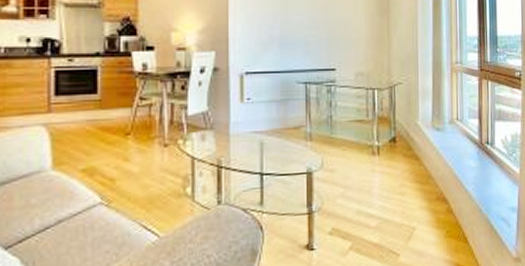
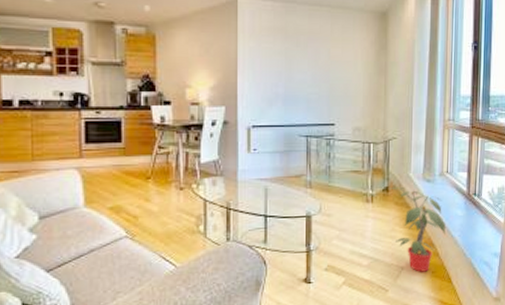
potted plant: none [396,136,459,232] -> present [389,186,446,272]

